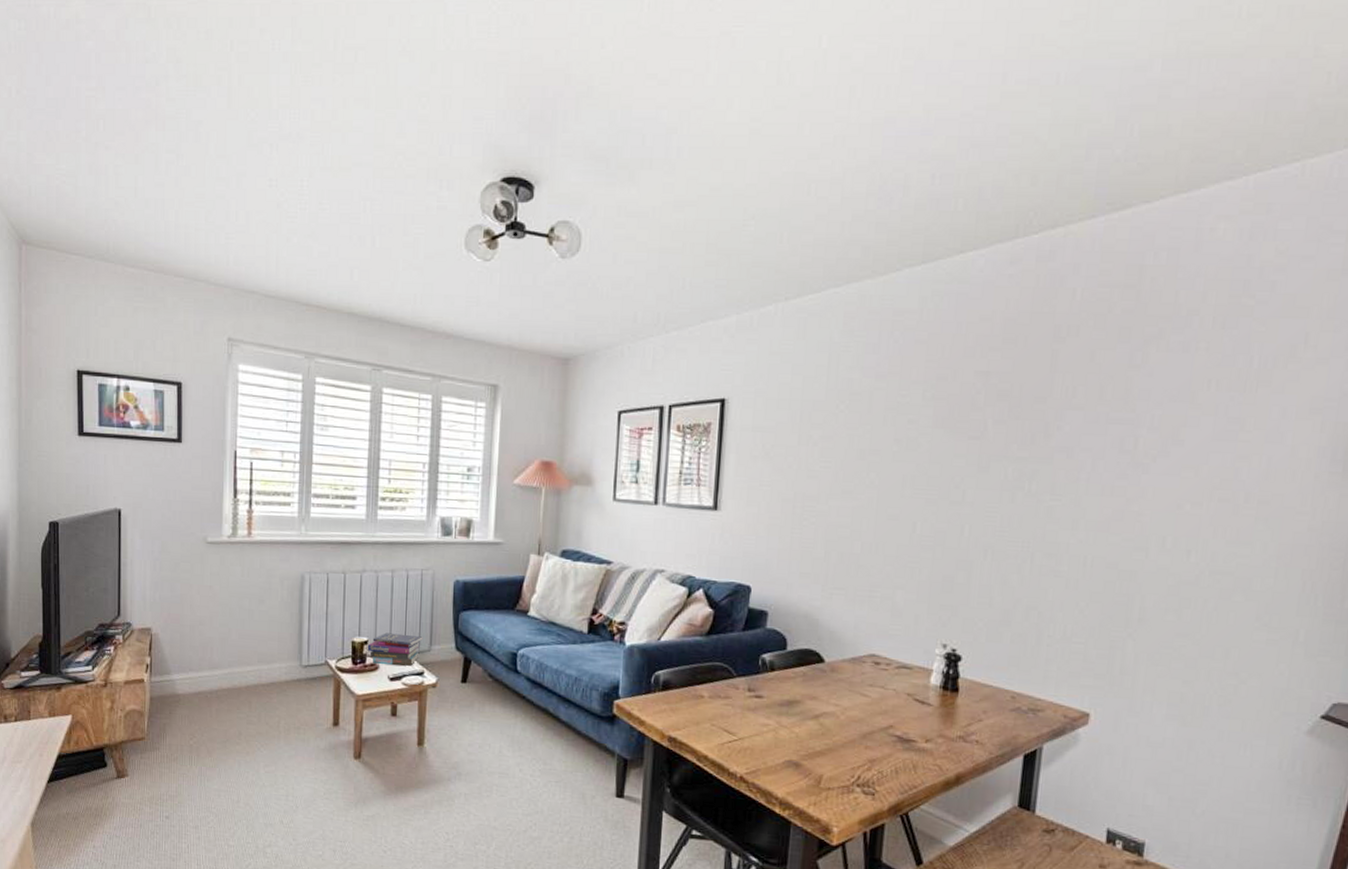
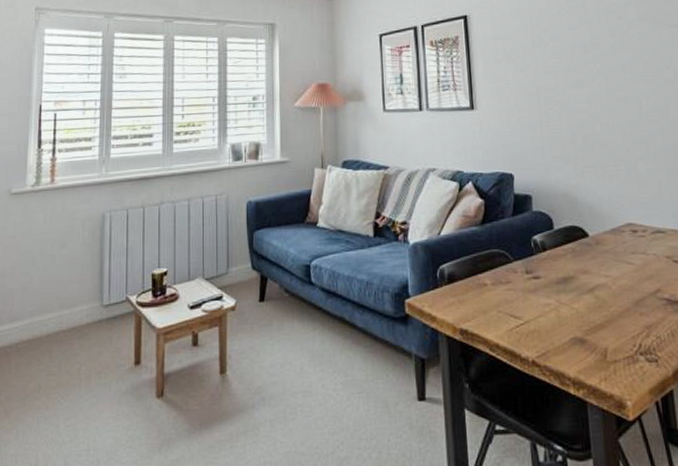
books: present [367,632,423,666] -> none [167,260,220,295]

